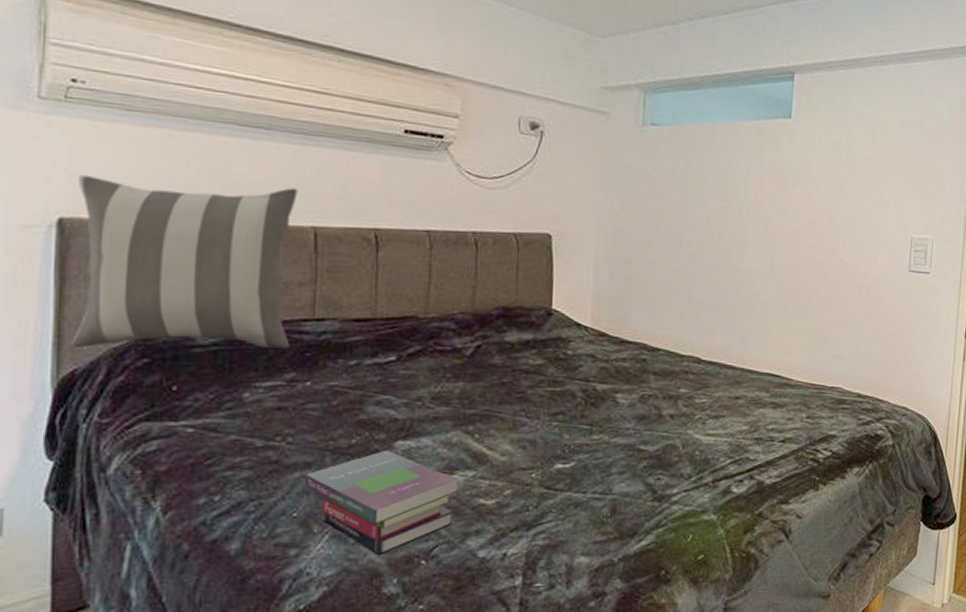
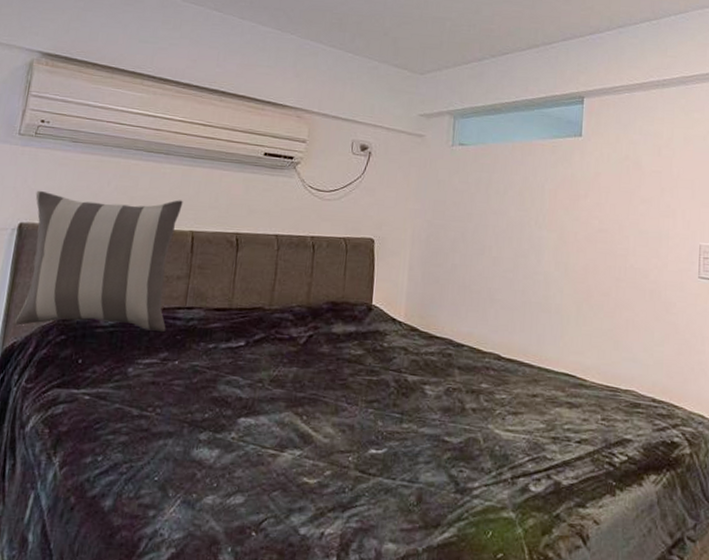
books: present [305,449,458,556] -> none [166,425,287,524]

